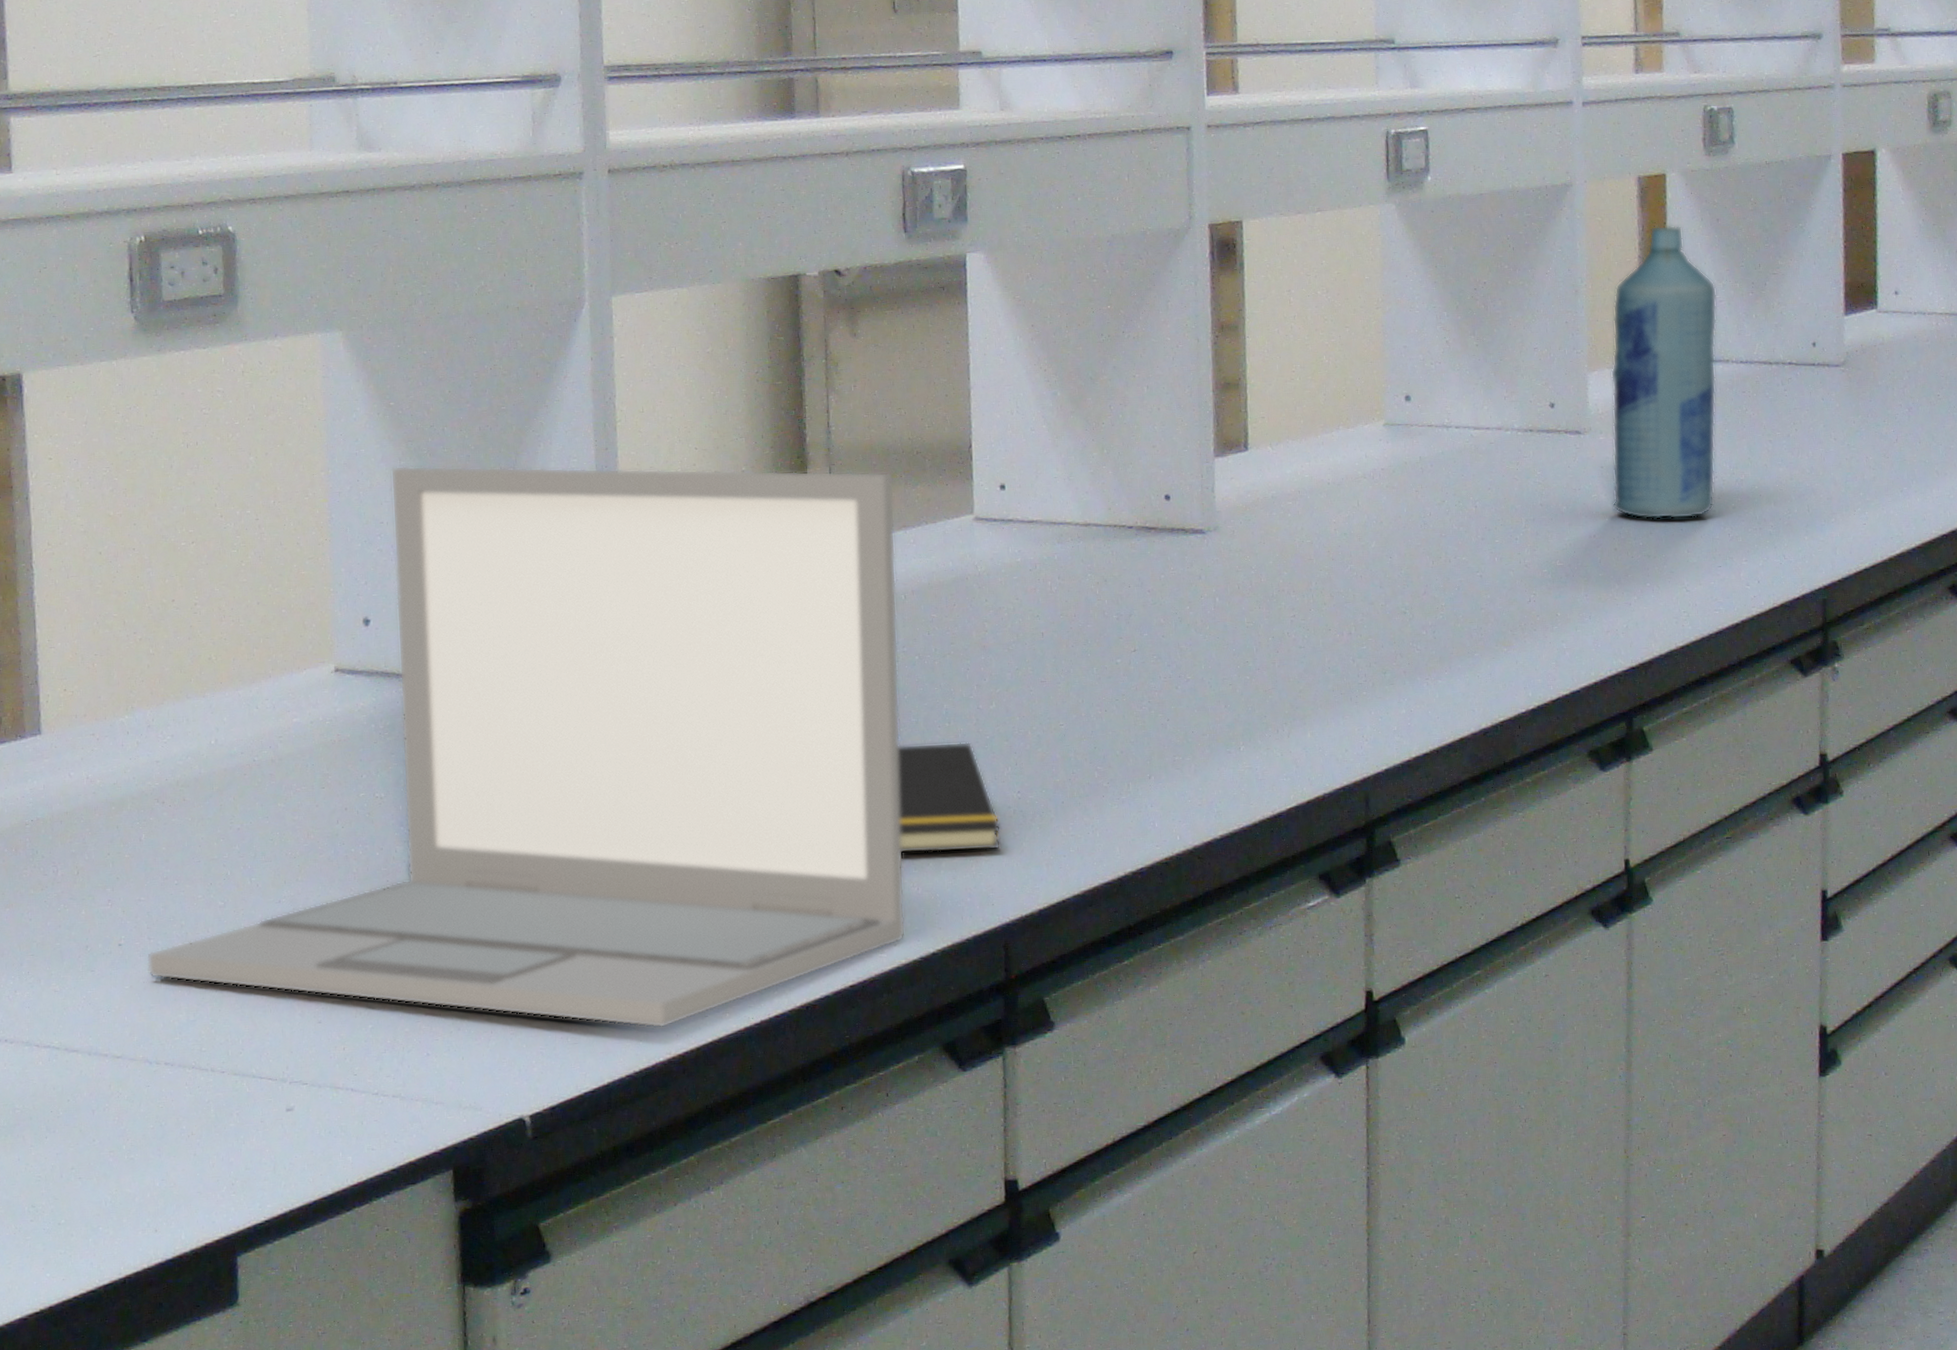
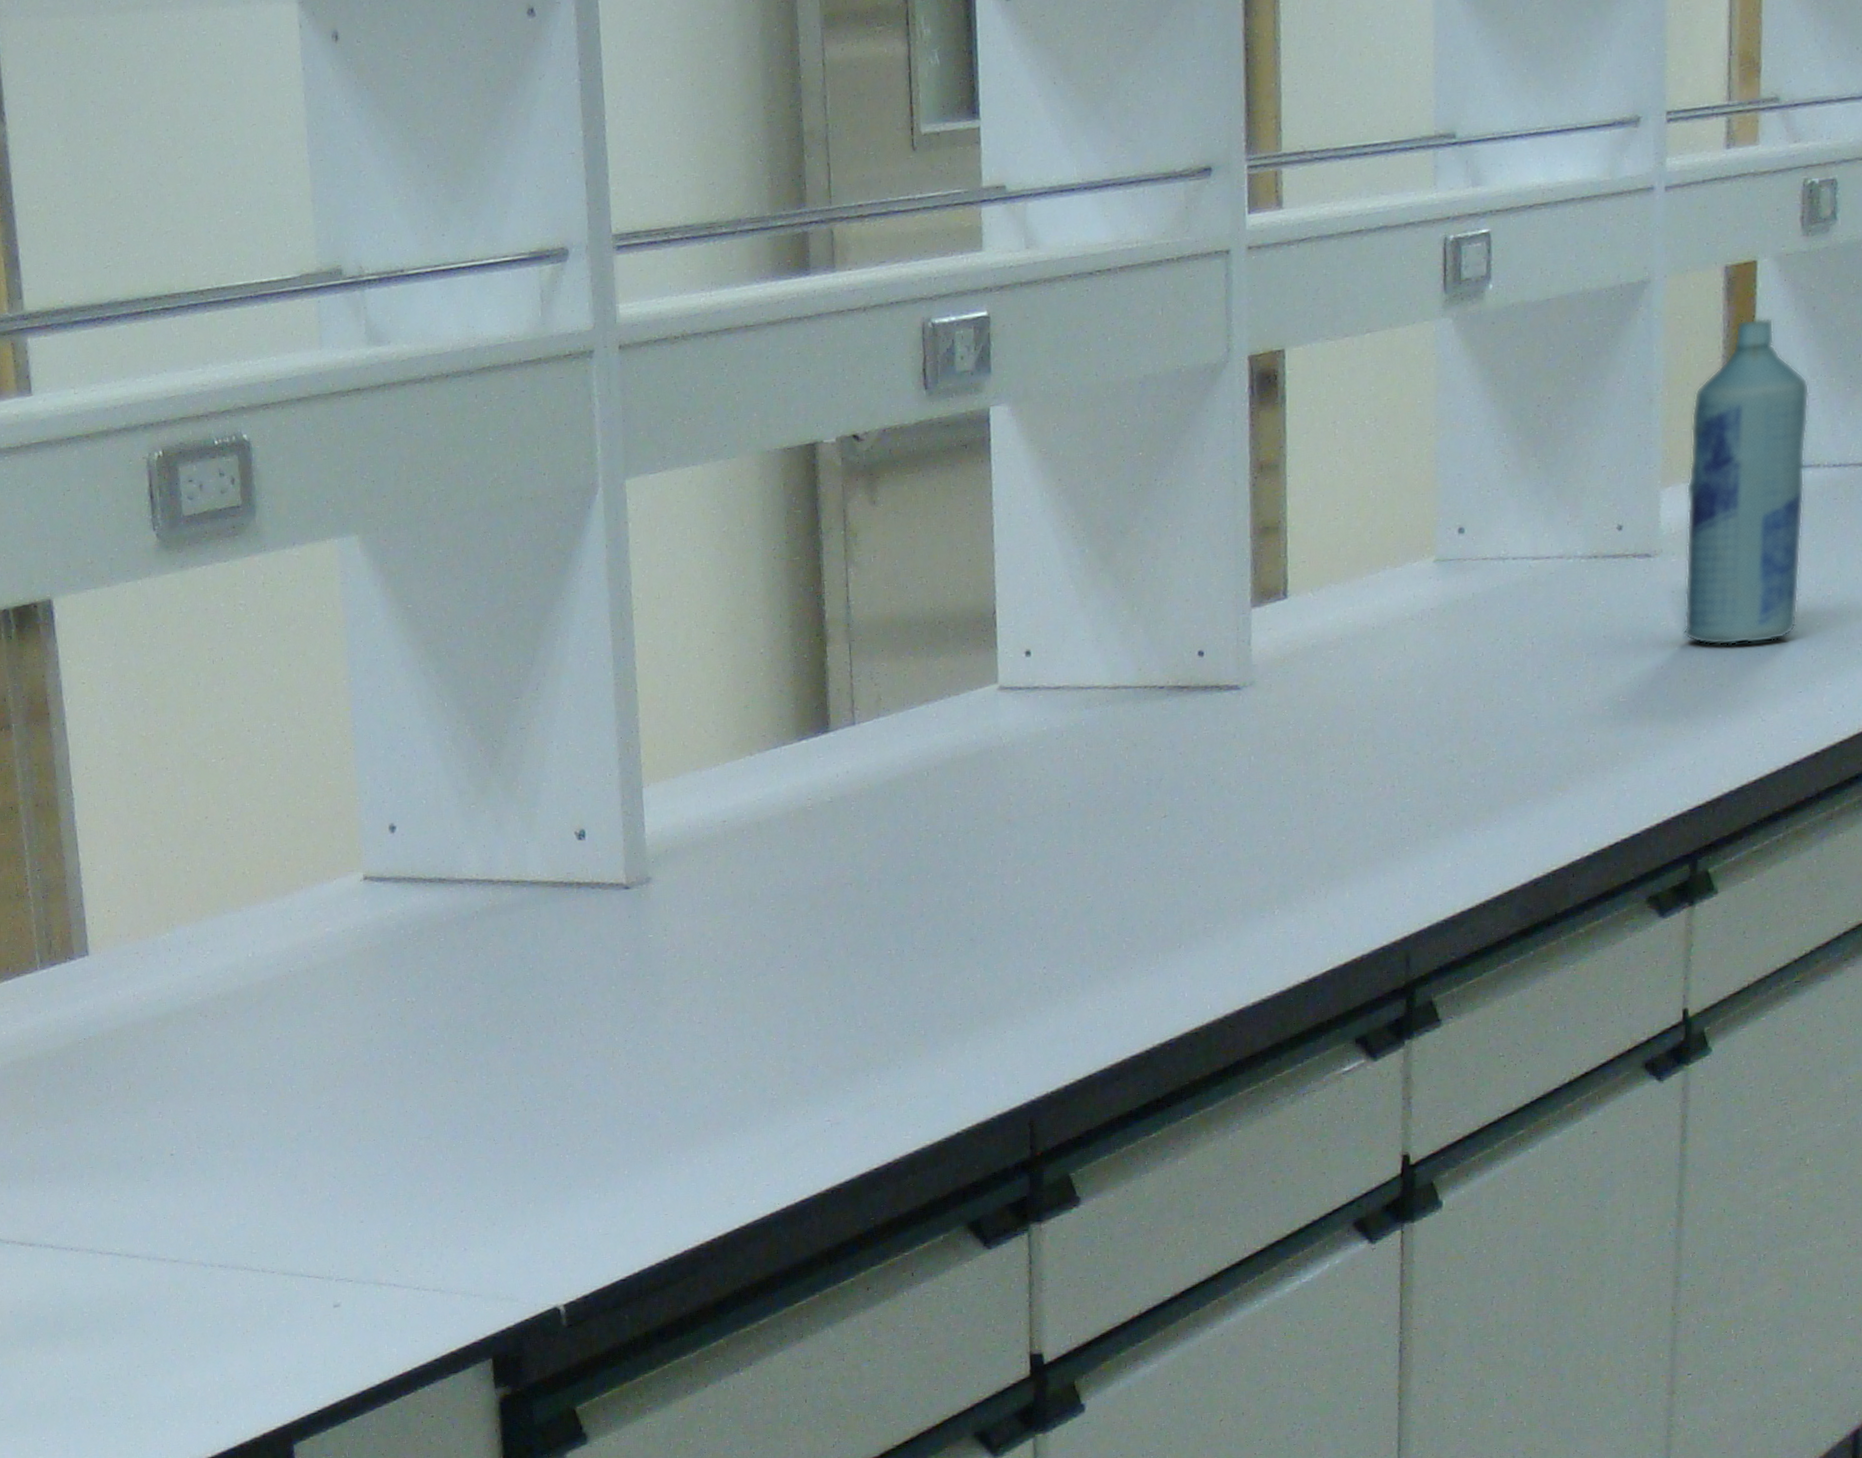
laptop: present [147,465,906,1029] -> none [198,645,931,1217]
notepad: present [897,741,1002,855] -> none [920,919,1027,1036]

